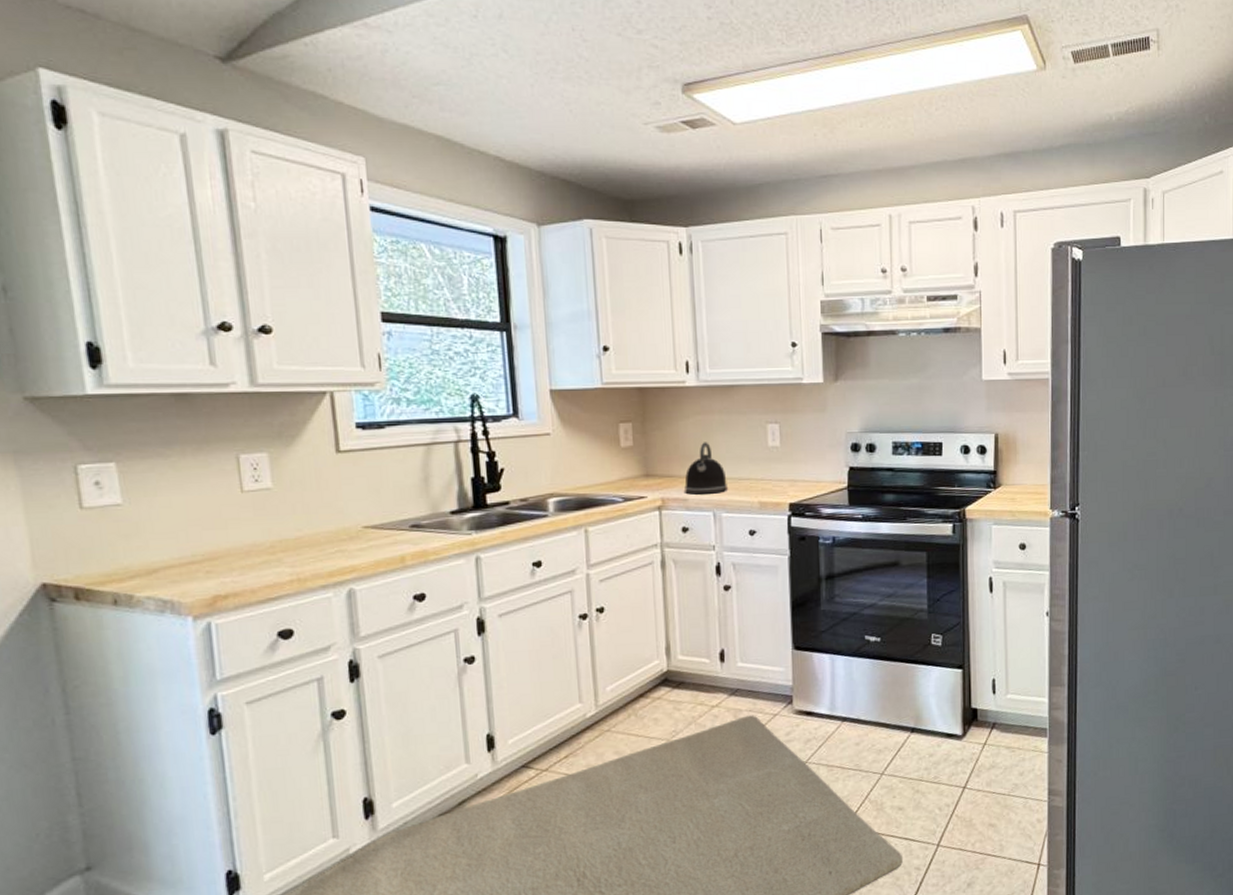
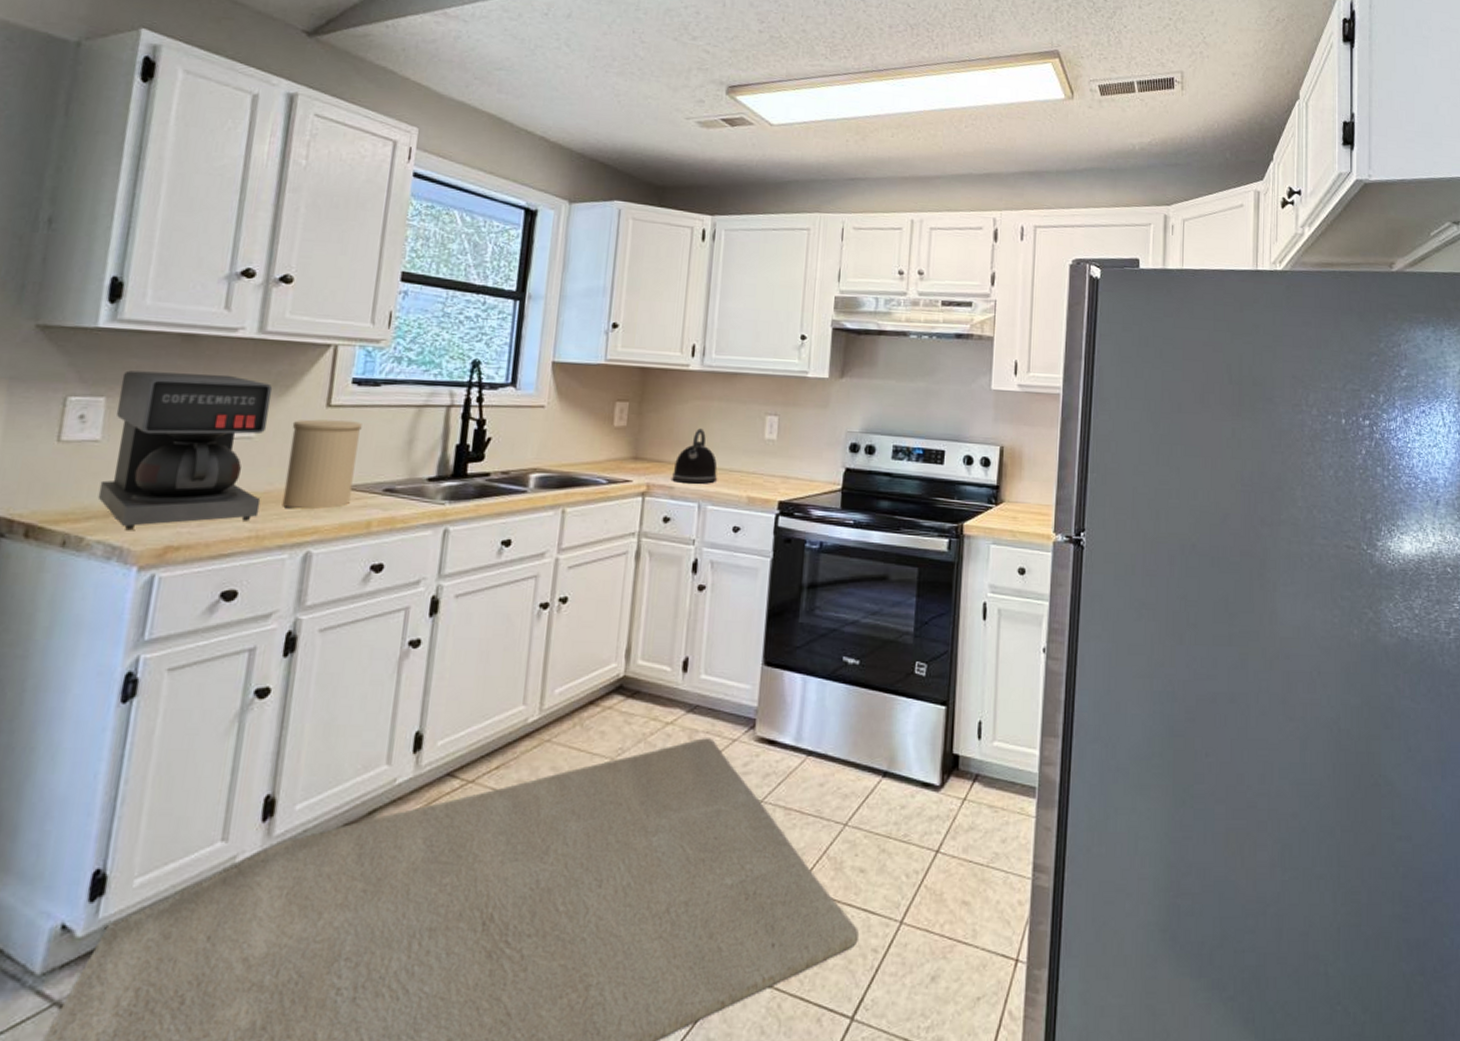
coffee maker: none [126,430,295,585] -> present [97,370,273,531]
canister: none [306,464,380,551] -> present [282,419,362,510]

